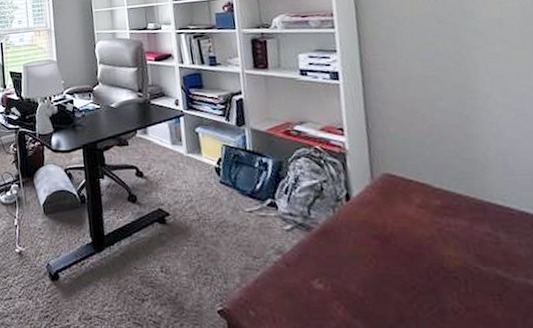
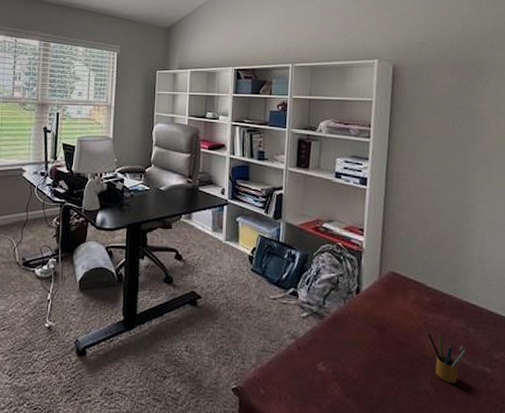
pencil box: none [444,240,501,300] -> present [428,331,467,384]

